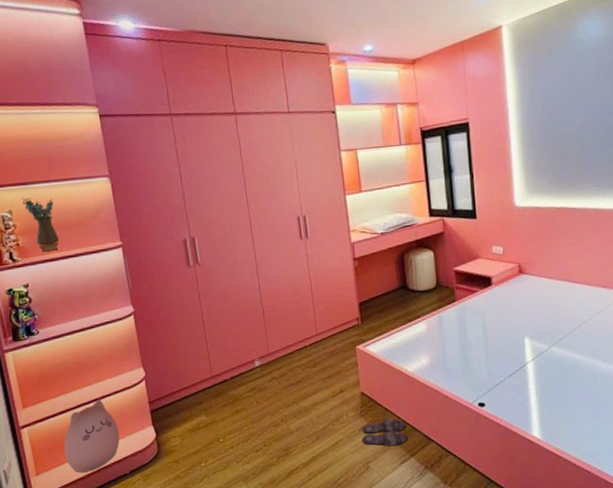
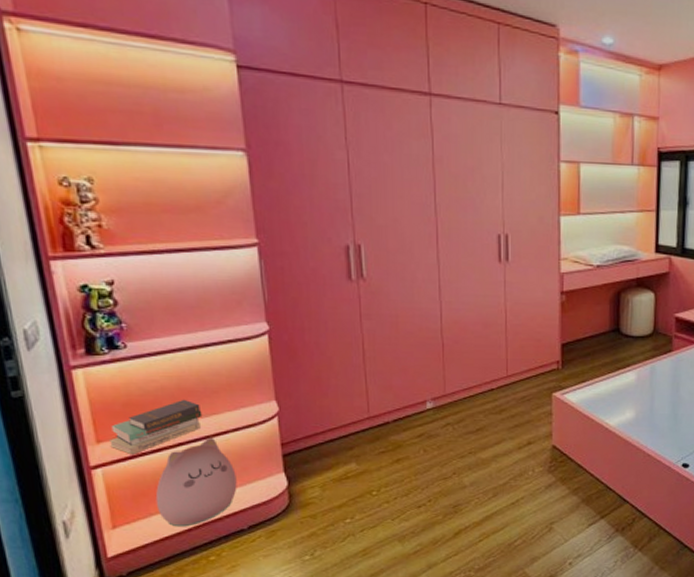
vase: present [22,197,60,252] -> none [110,162,166,240]
books: none [31,370,92,417] -> present [109,399,203,455]
slippers: present [362,417,408,446] -> none [547,475,601,506]

